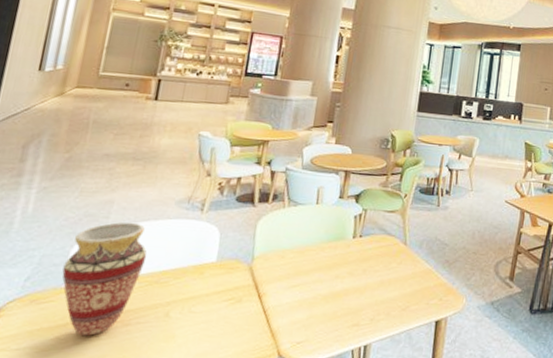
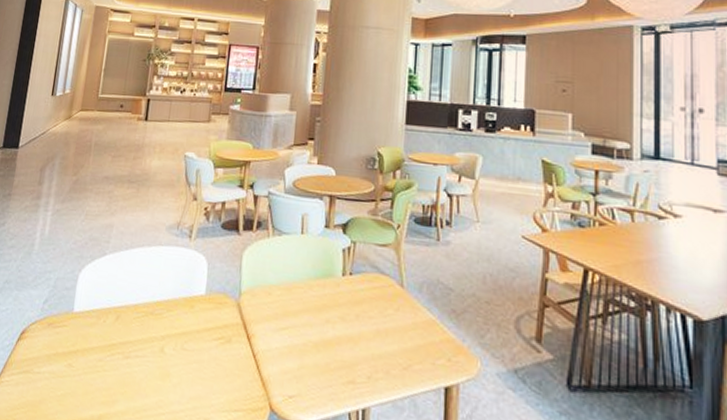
vase: present [62,222,147,336] -> none [72,247,143,366]

